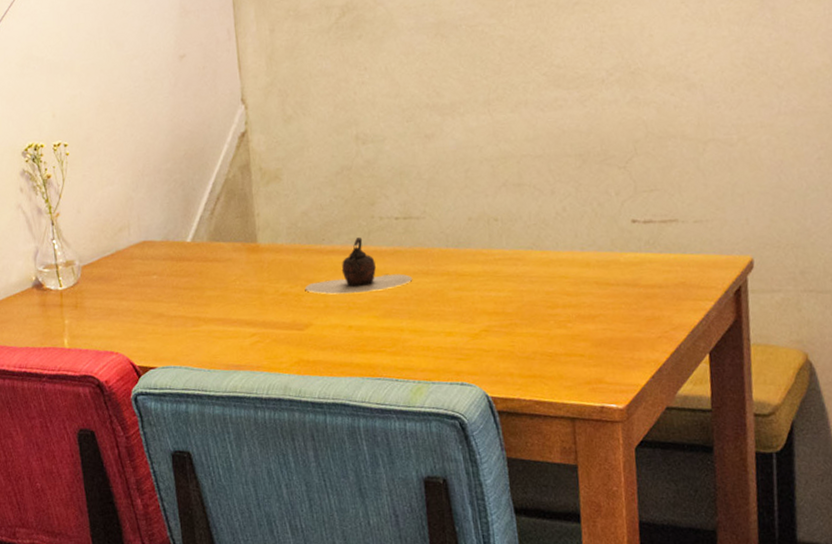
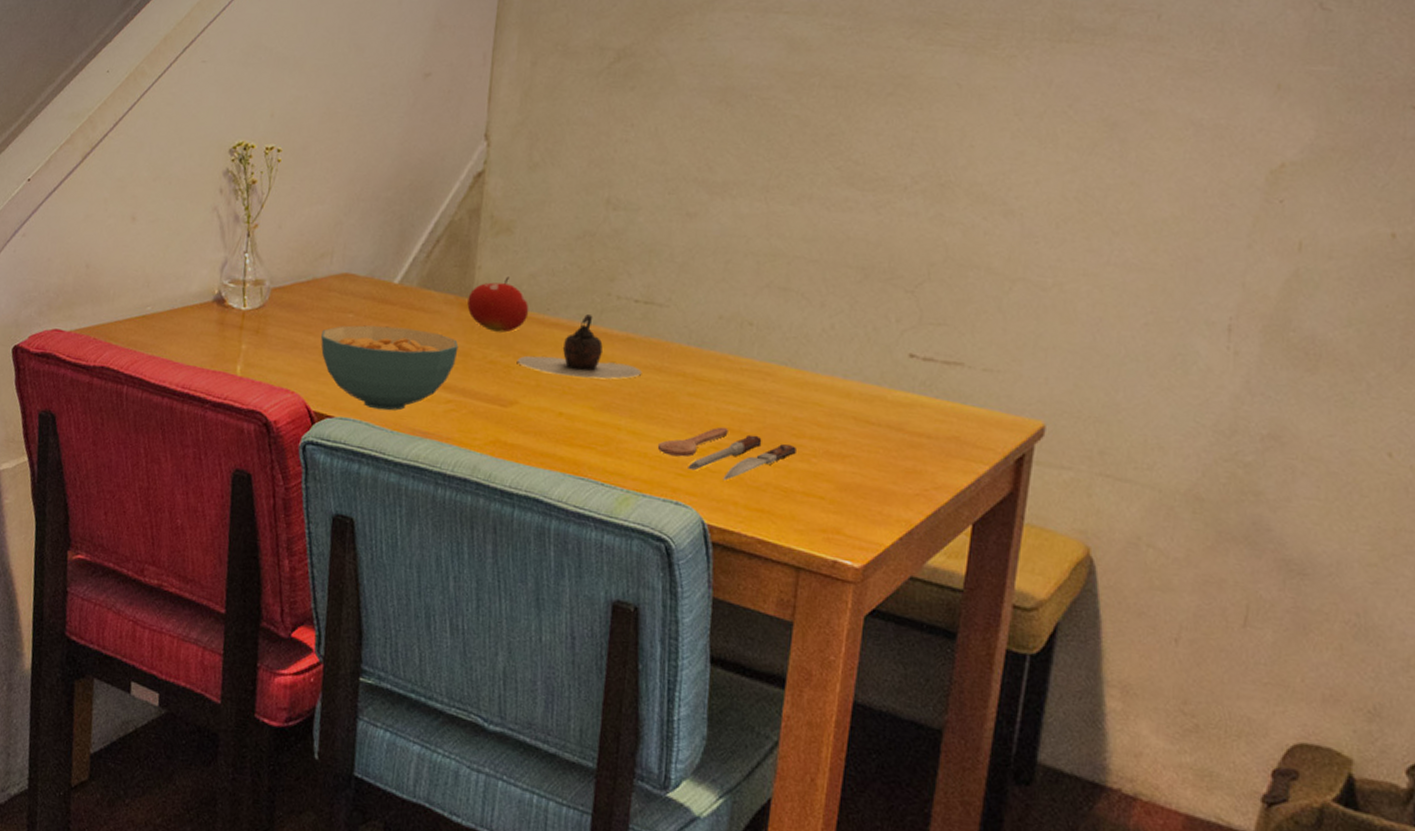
cereal bowl: none [133,278,253,354] -> present [321,325,459,411]
fruit: none [253,218,308,268] -> present [467,276,529,333]
spoon: none [437,311,553,357] -> present [657,427,796,481]

